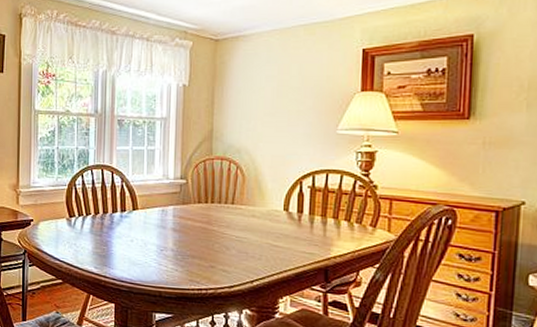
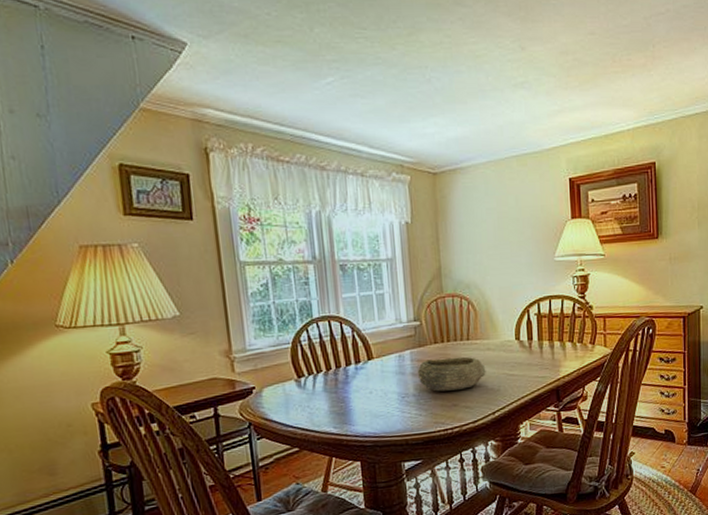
bowl: none [178,217,248,252] -> present [417,356,486,392]

